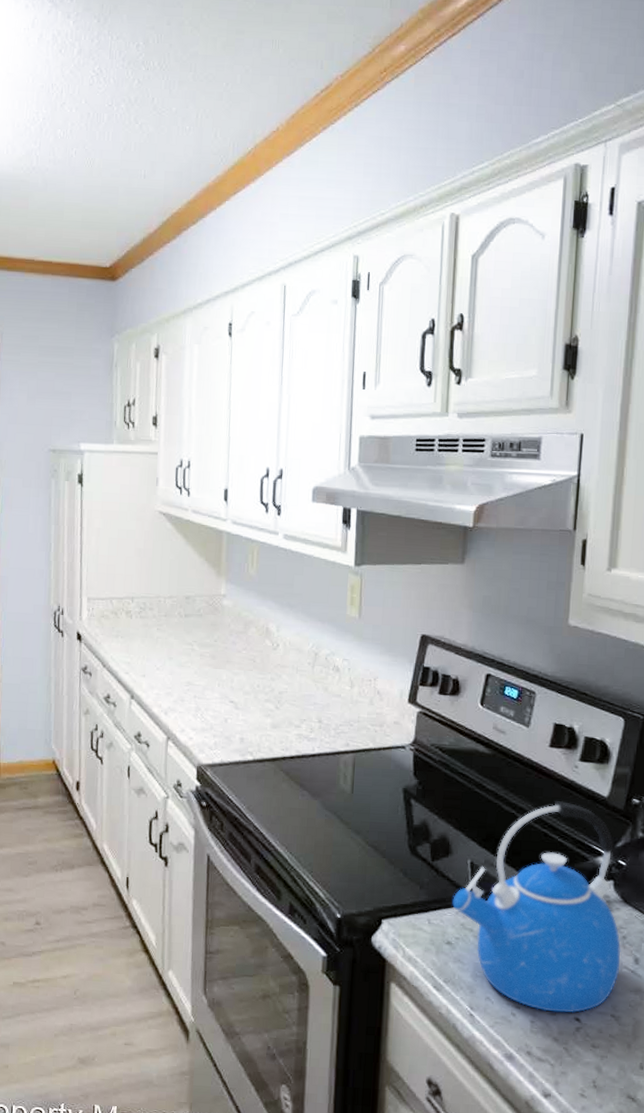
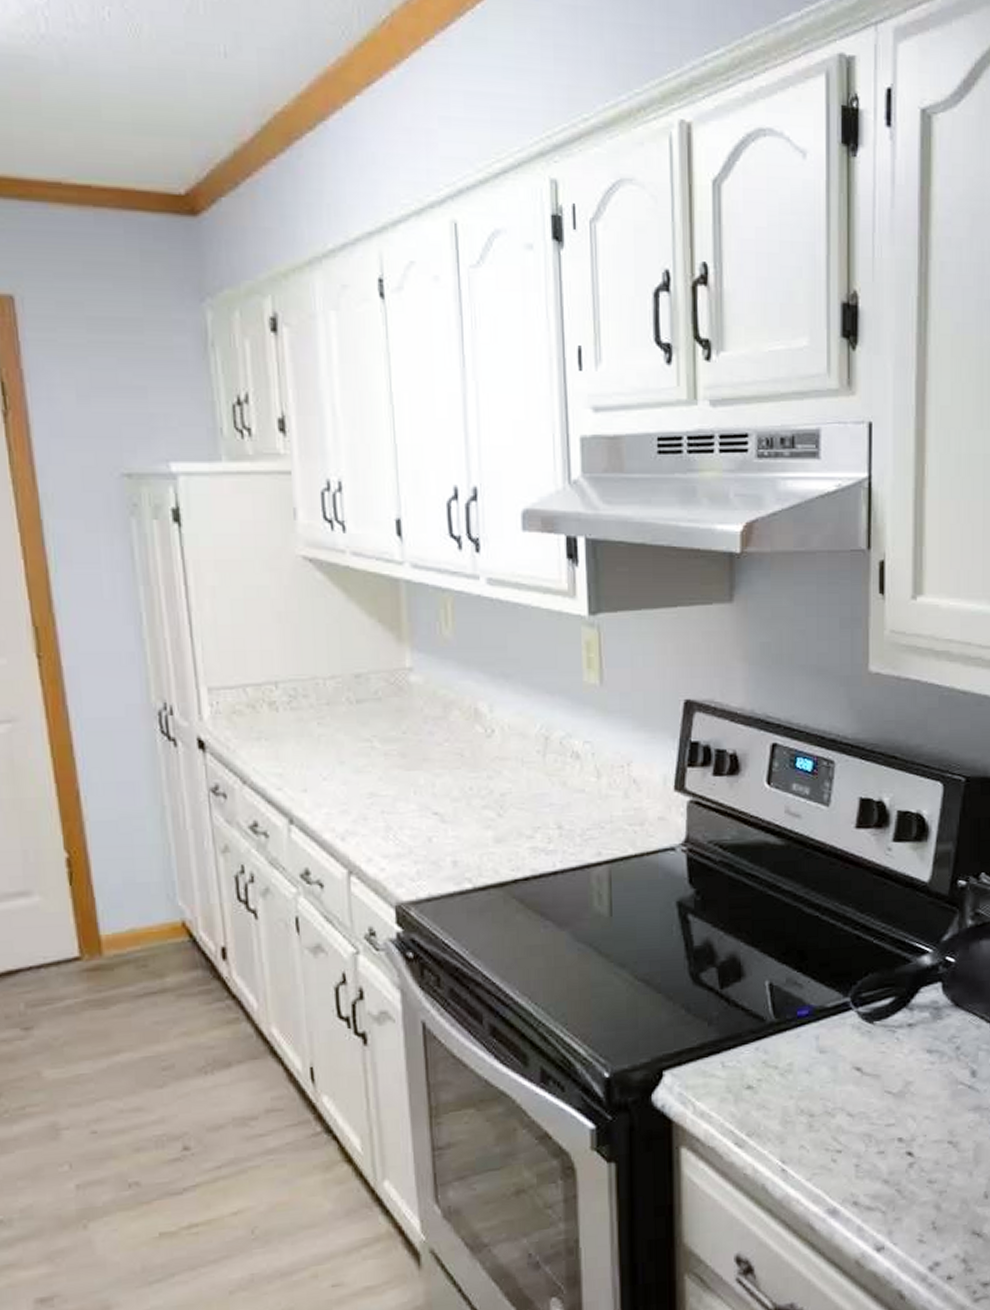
kettle: present [452,801,621,1013] -> none [750,894,955,1151]

